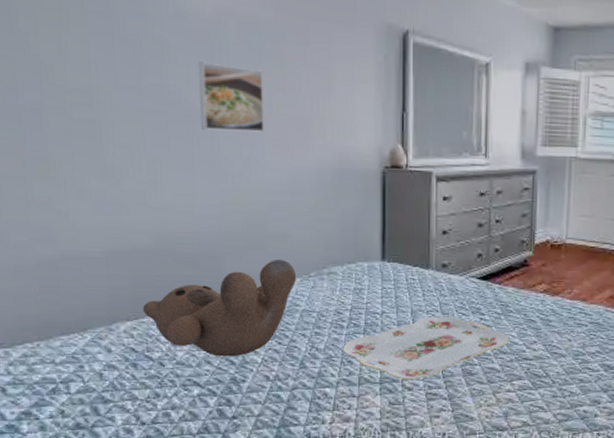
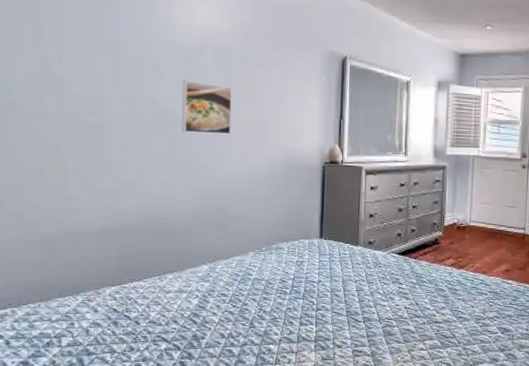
teddy bear: present [142,260,297,357] -> none [125,237,251,317]
serving tray: present [343,316,510,379] -> none [285,285,423,338]

